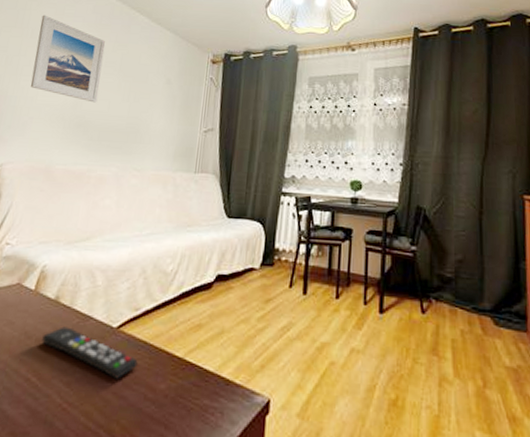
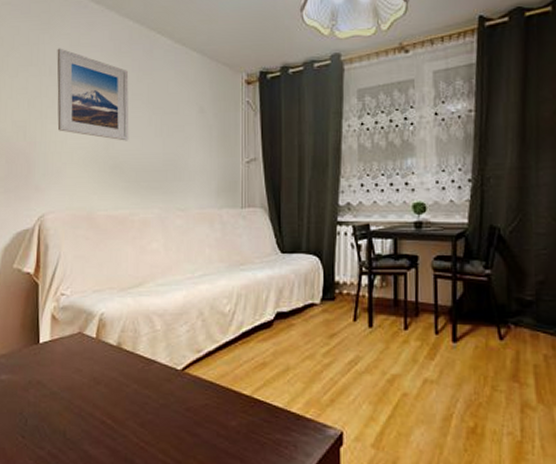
remote control: present [42,326,138,379] -> none [111,371,207,418]

